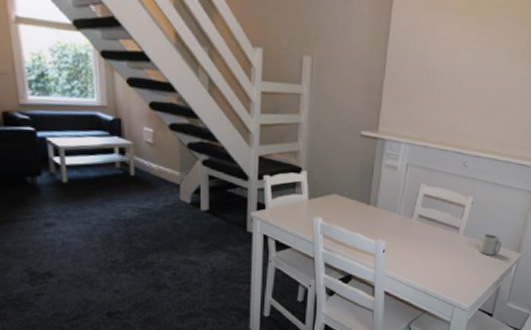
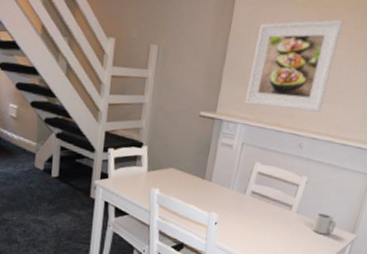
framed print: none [407,28,503,129] -> present [245,19,344,112]

